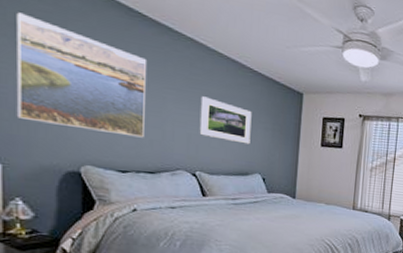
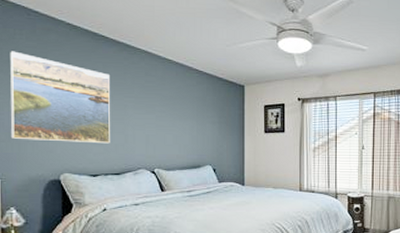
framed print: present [199,96,252,145] -> none [155,100,200,139]

